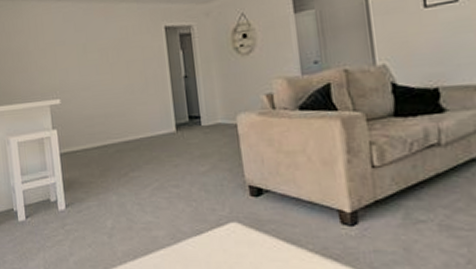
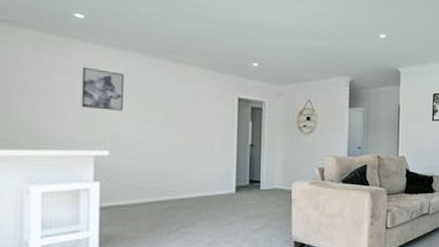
wall art: none [31,23,66,62] -> present [81,66,124,111]

